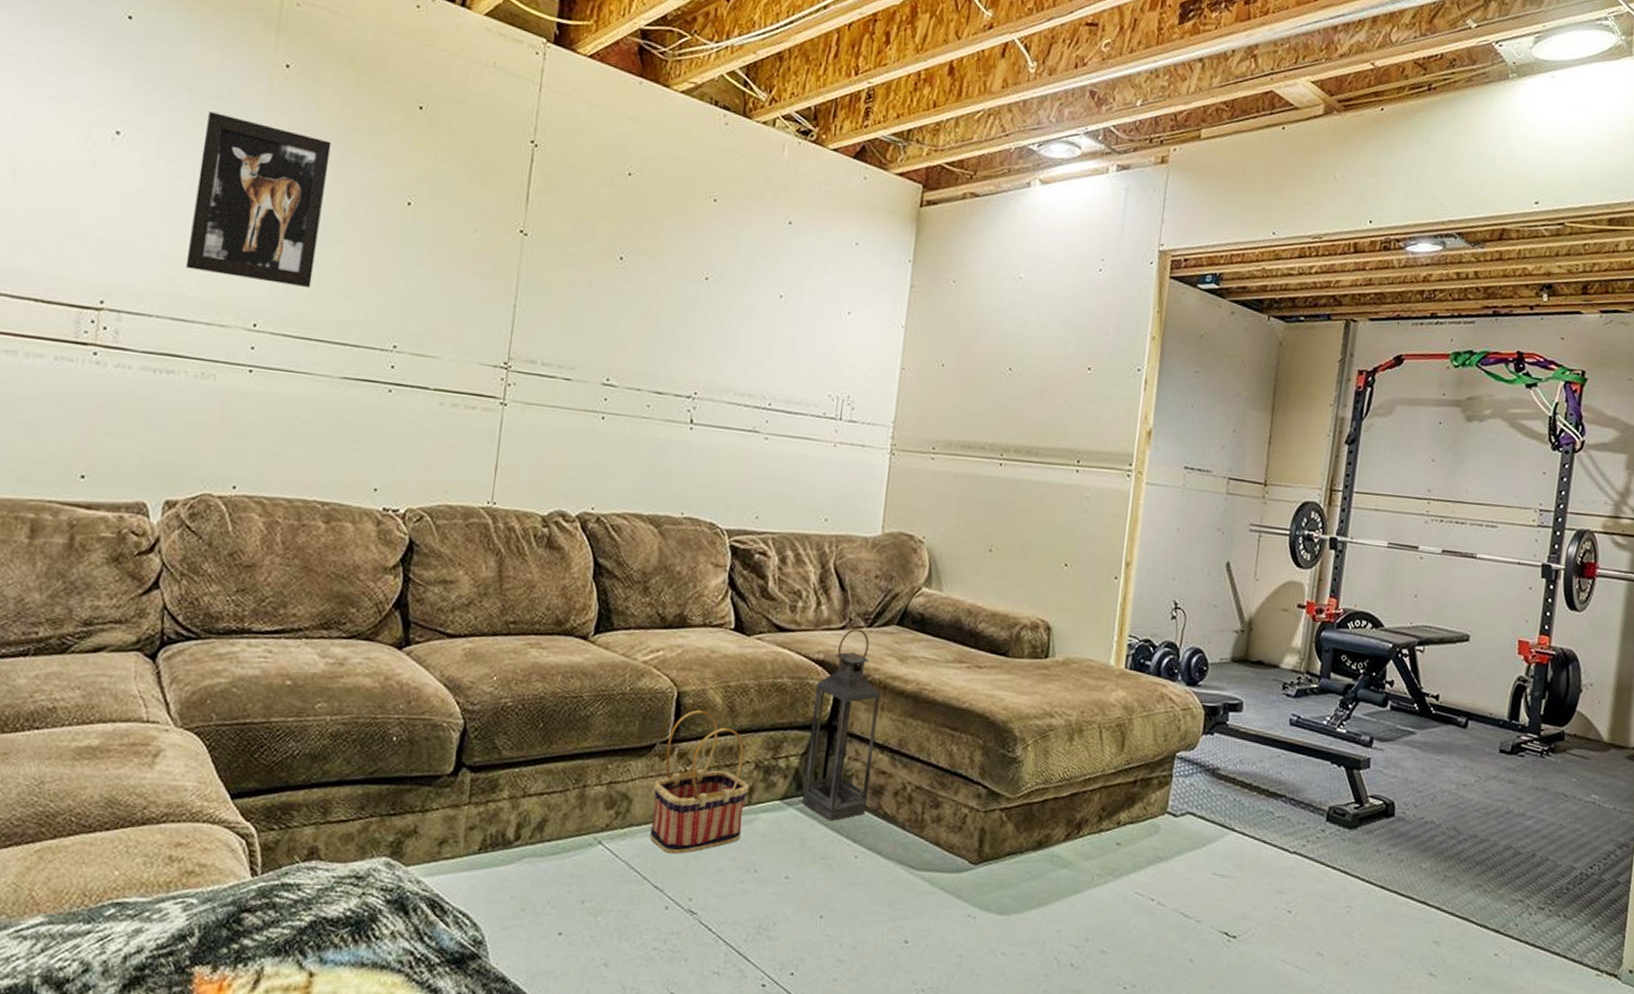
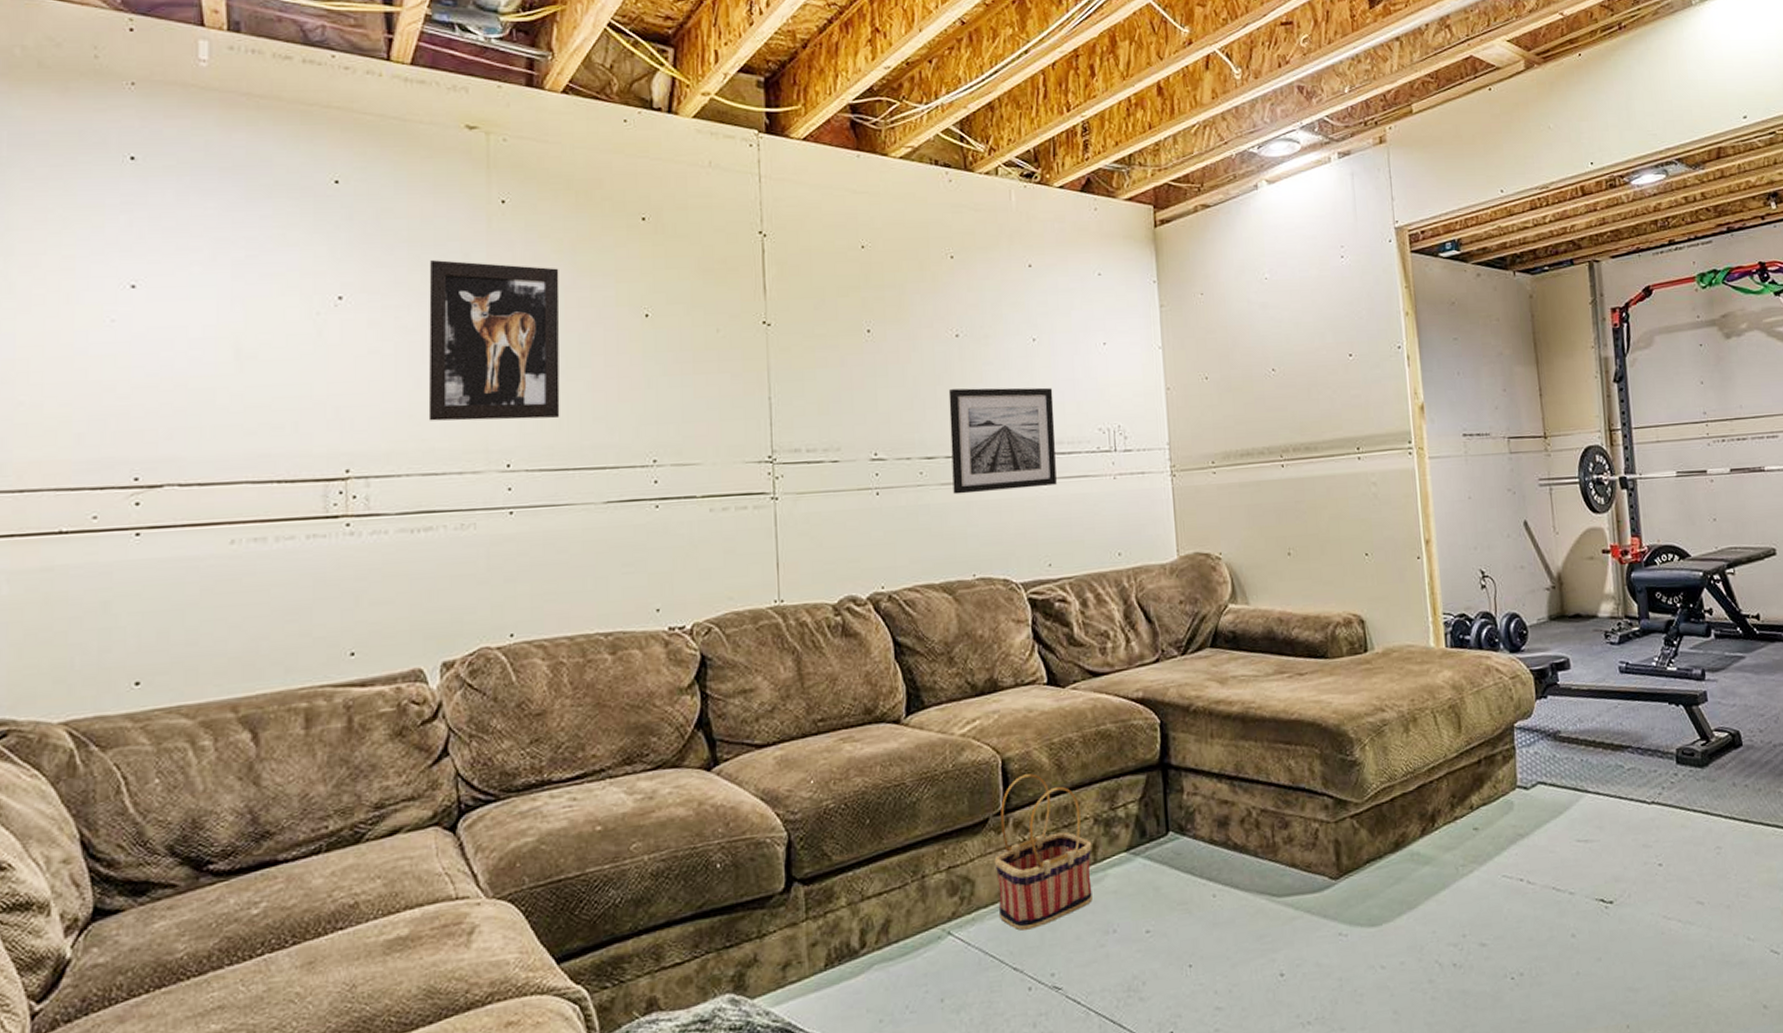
wall art: none [676,330,791,441] -> present [948,387,1057,495]
lantern: present [801,628,880,822] -> none [1141,658,1215,864]

